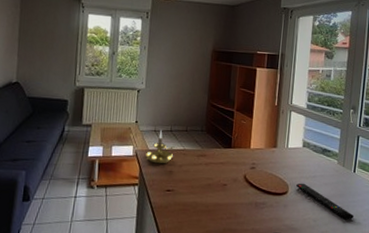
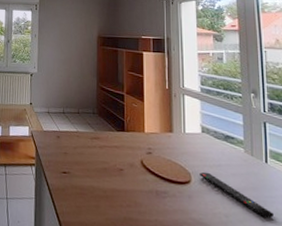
candle holder: present [146,130,175,164] -> none [41,111,68,146]

